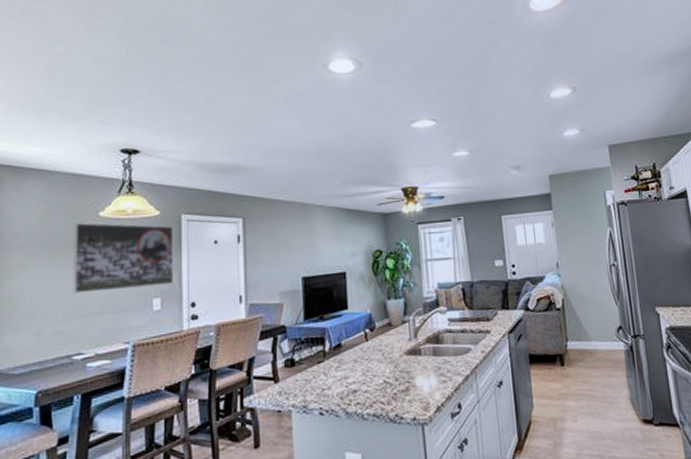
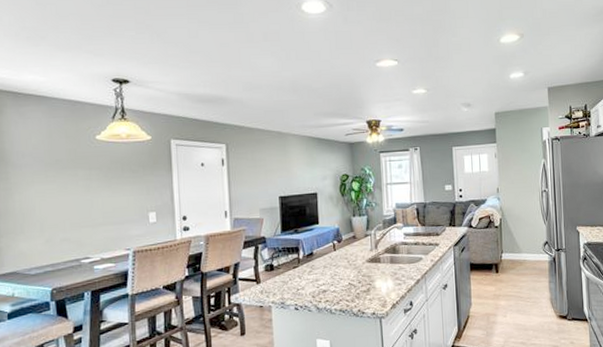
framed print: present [71,223,174,294] -> none [74,145,167,207]

